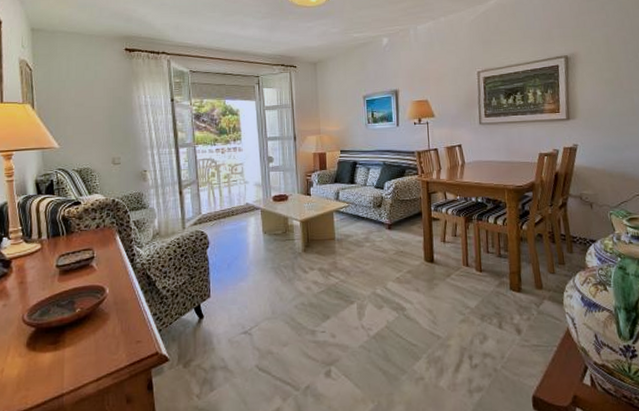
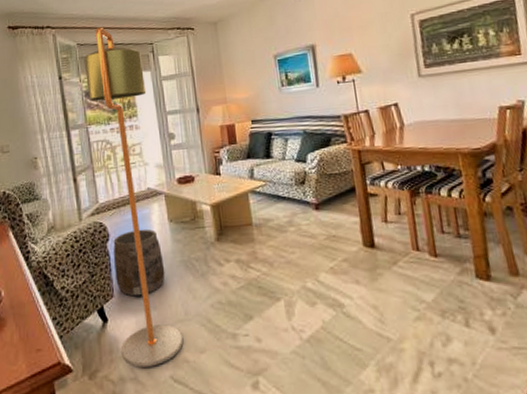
floor lamp: none [195,57,269,358] -> present [83,27,184,368]
bucket: none [213,239,257,297] -> present [113,229,165,296]

